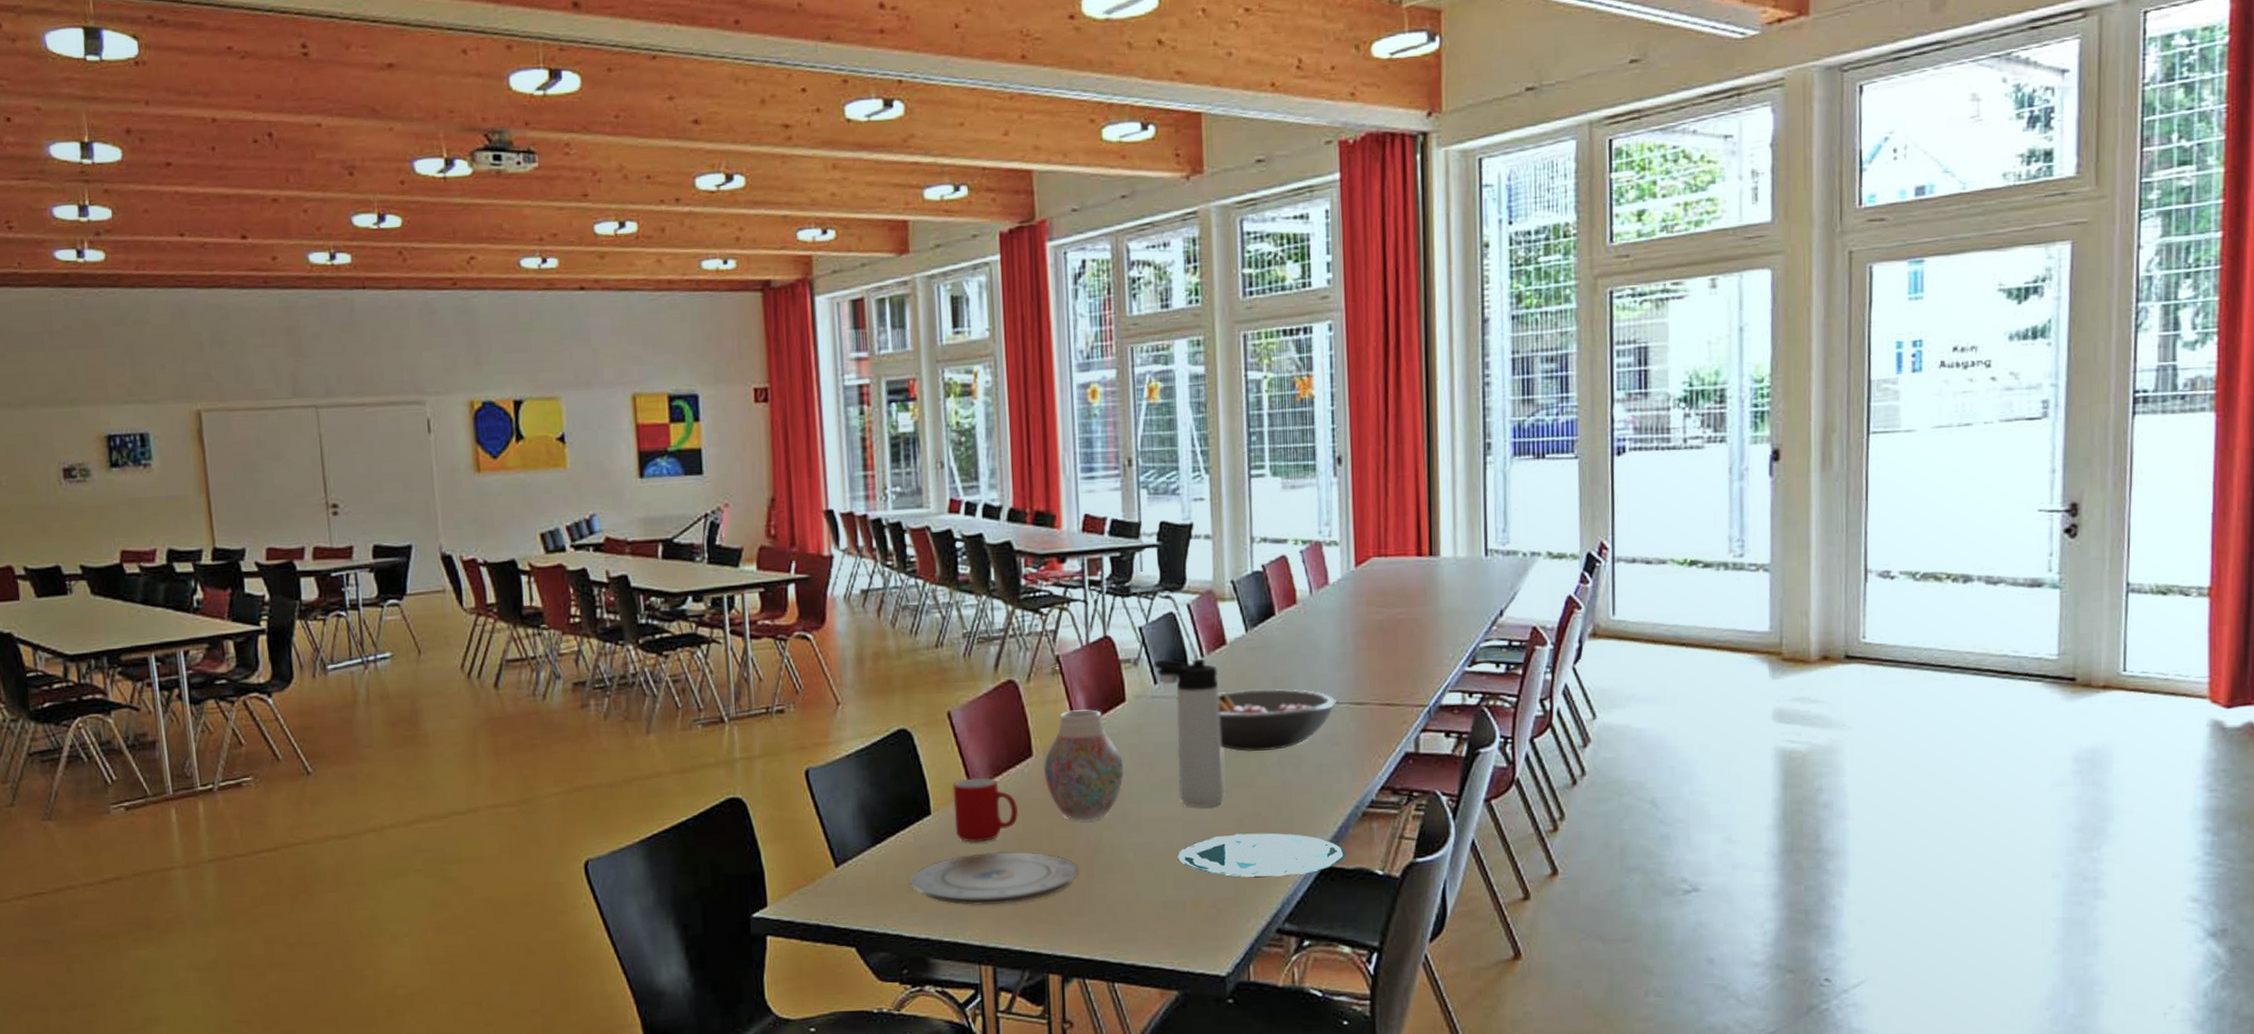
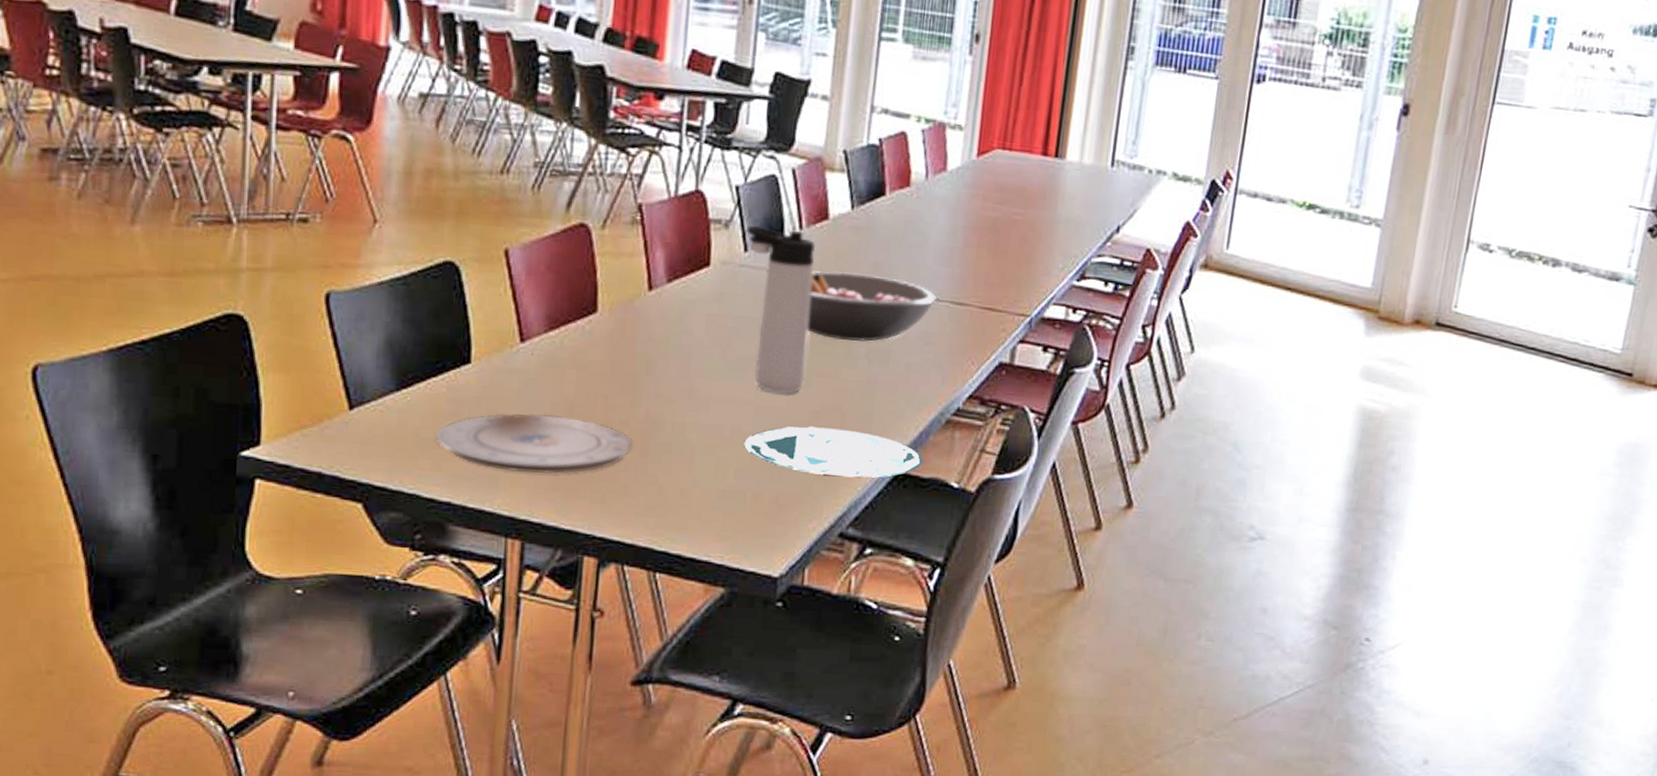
cup: present [952,777,1018,843] -> none [496,328,573,402]
vase: present [1043,709,1124,821] -> none [607,267,698,392]

